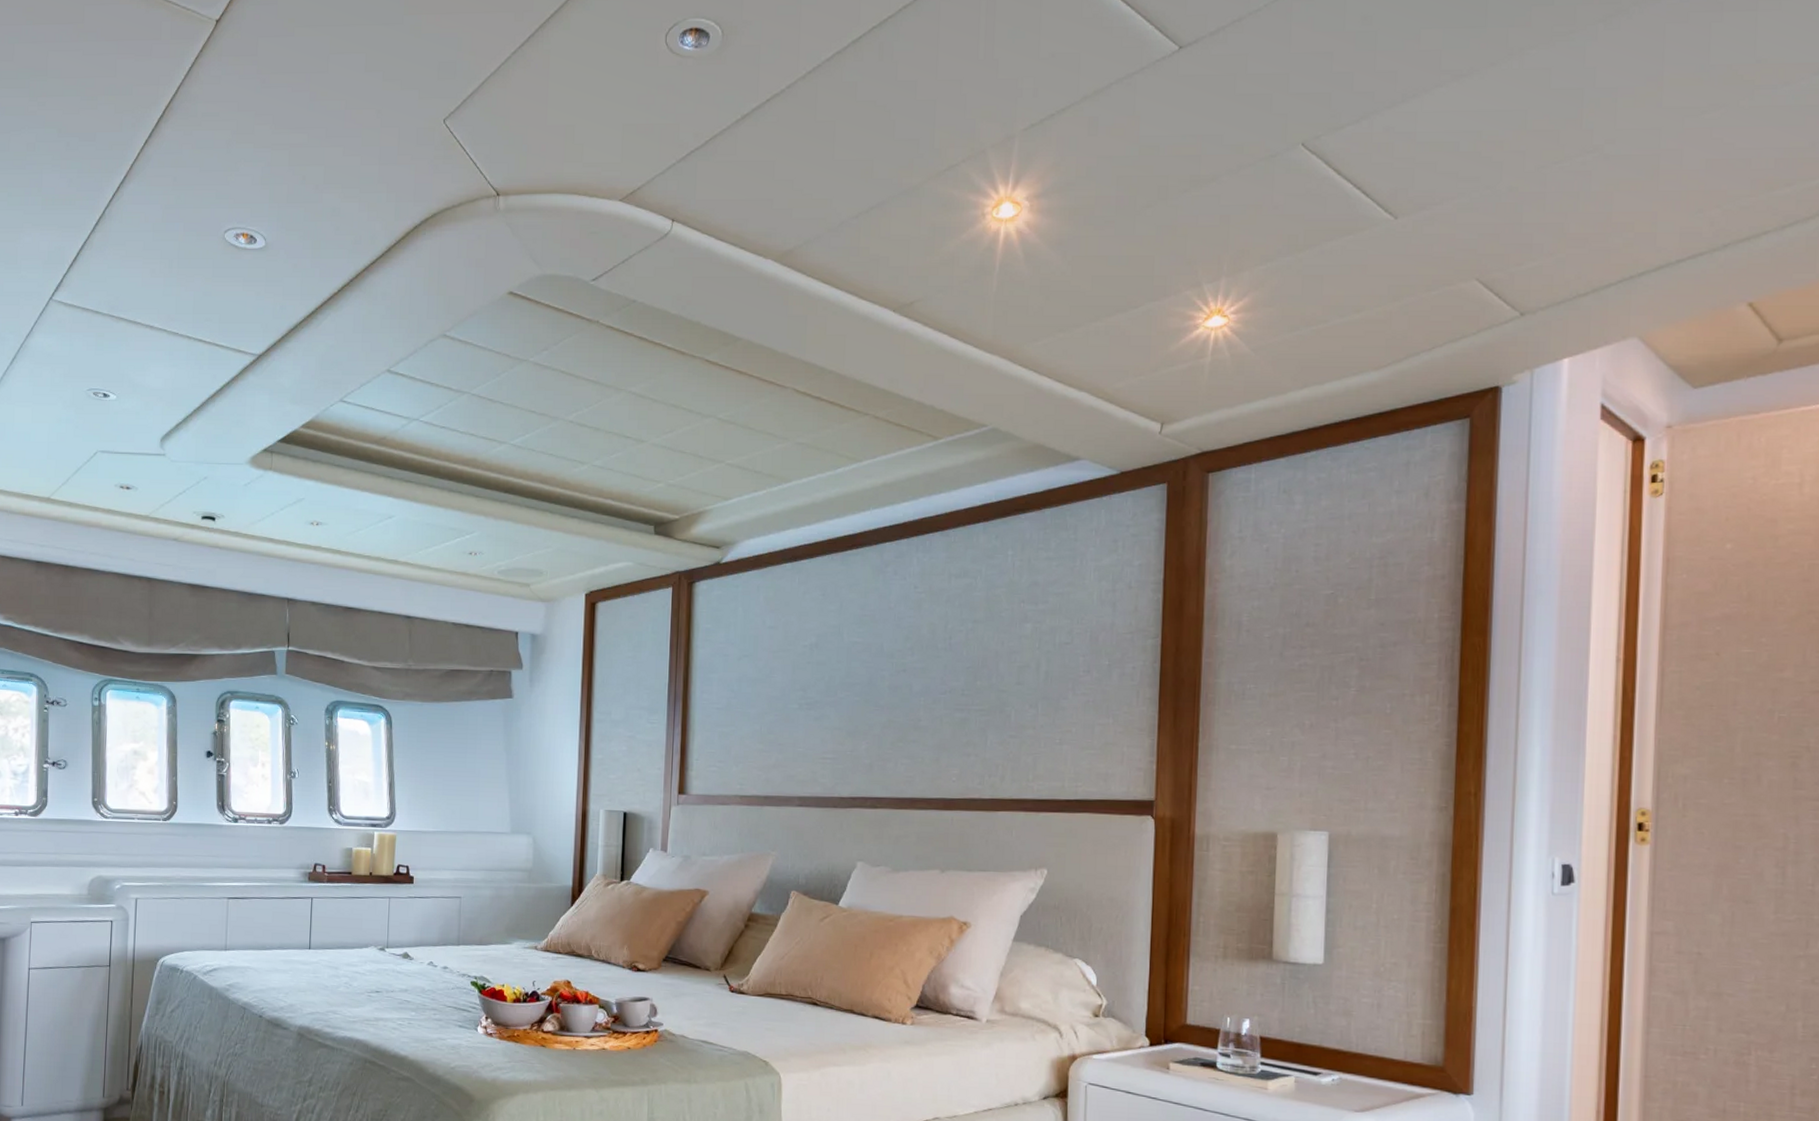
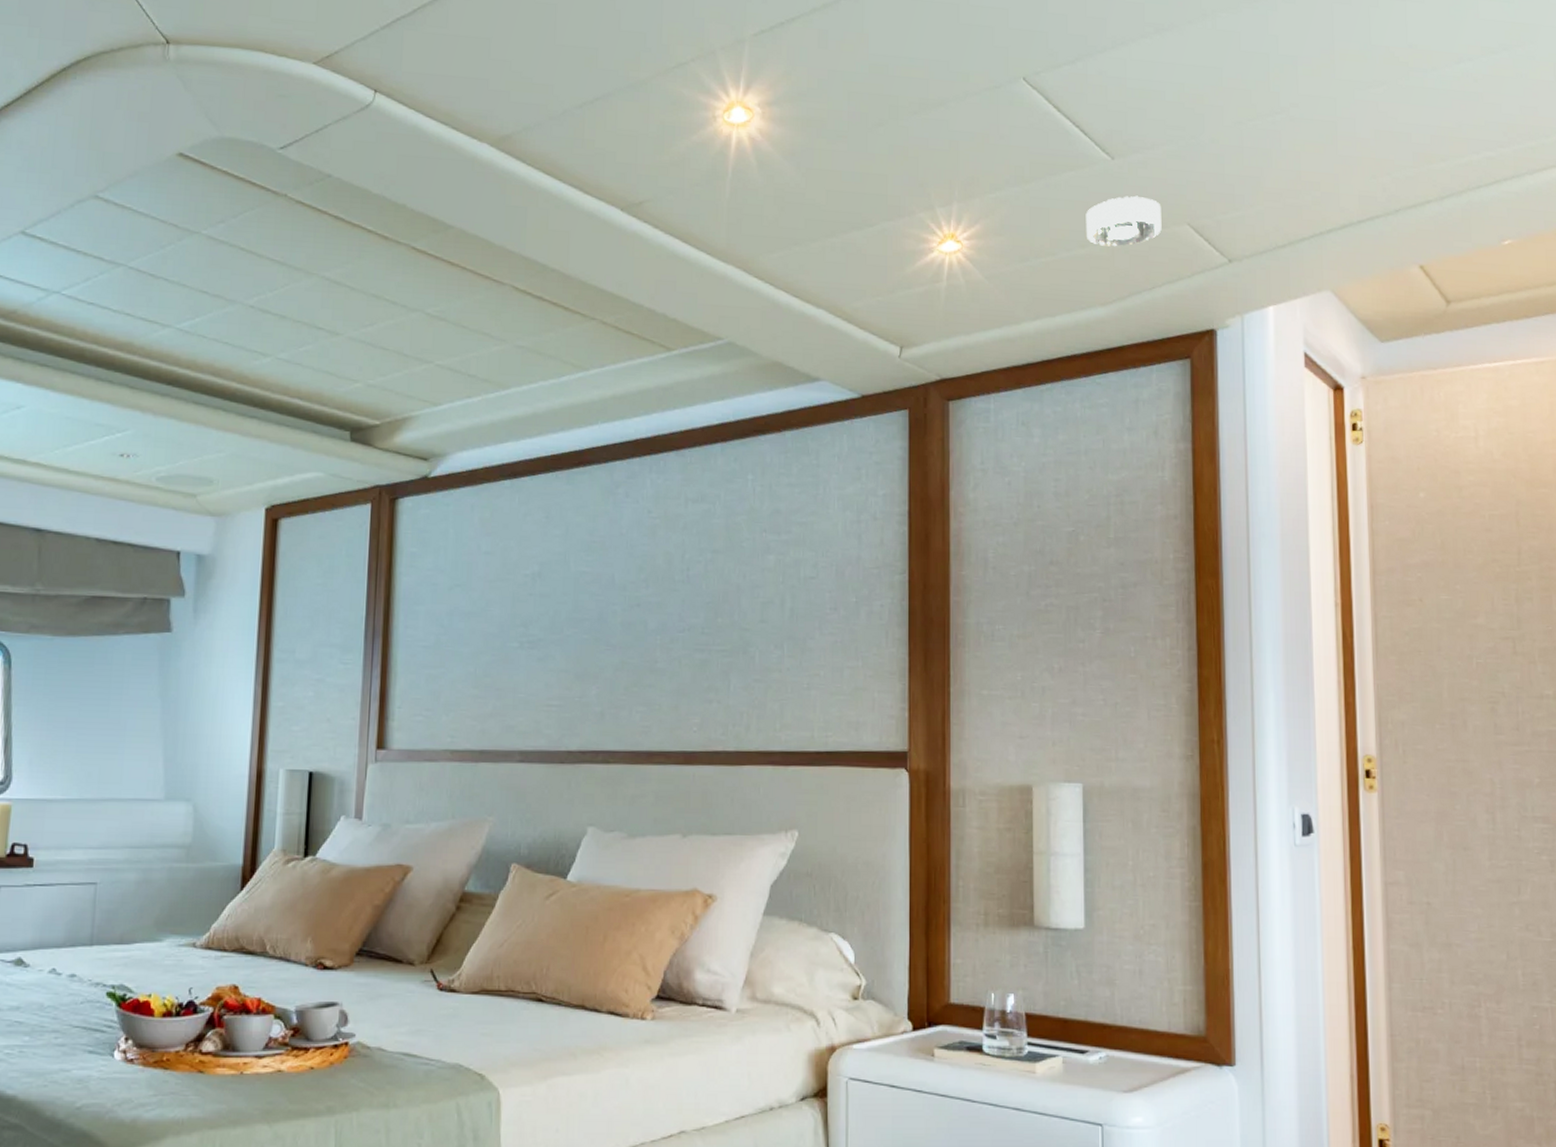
smoke detector: none [1362,254,1448,309] -> present [1085,195,1162,247]

